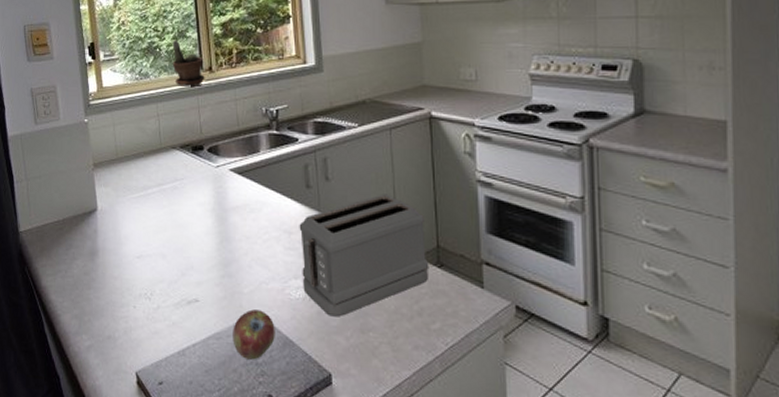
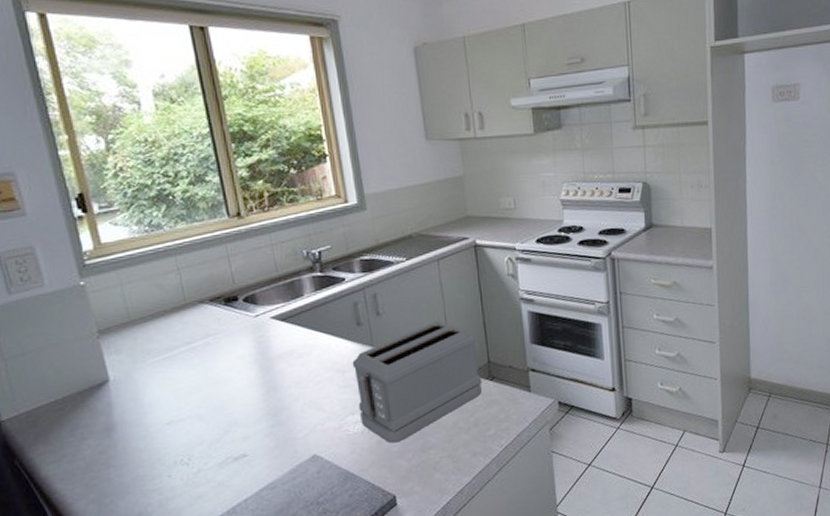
potted plant: present [172,40,205,88] -> none [188,185,233,237]
fruit: present [233,309,275,360] -> none [288,451,336,502]

